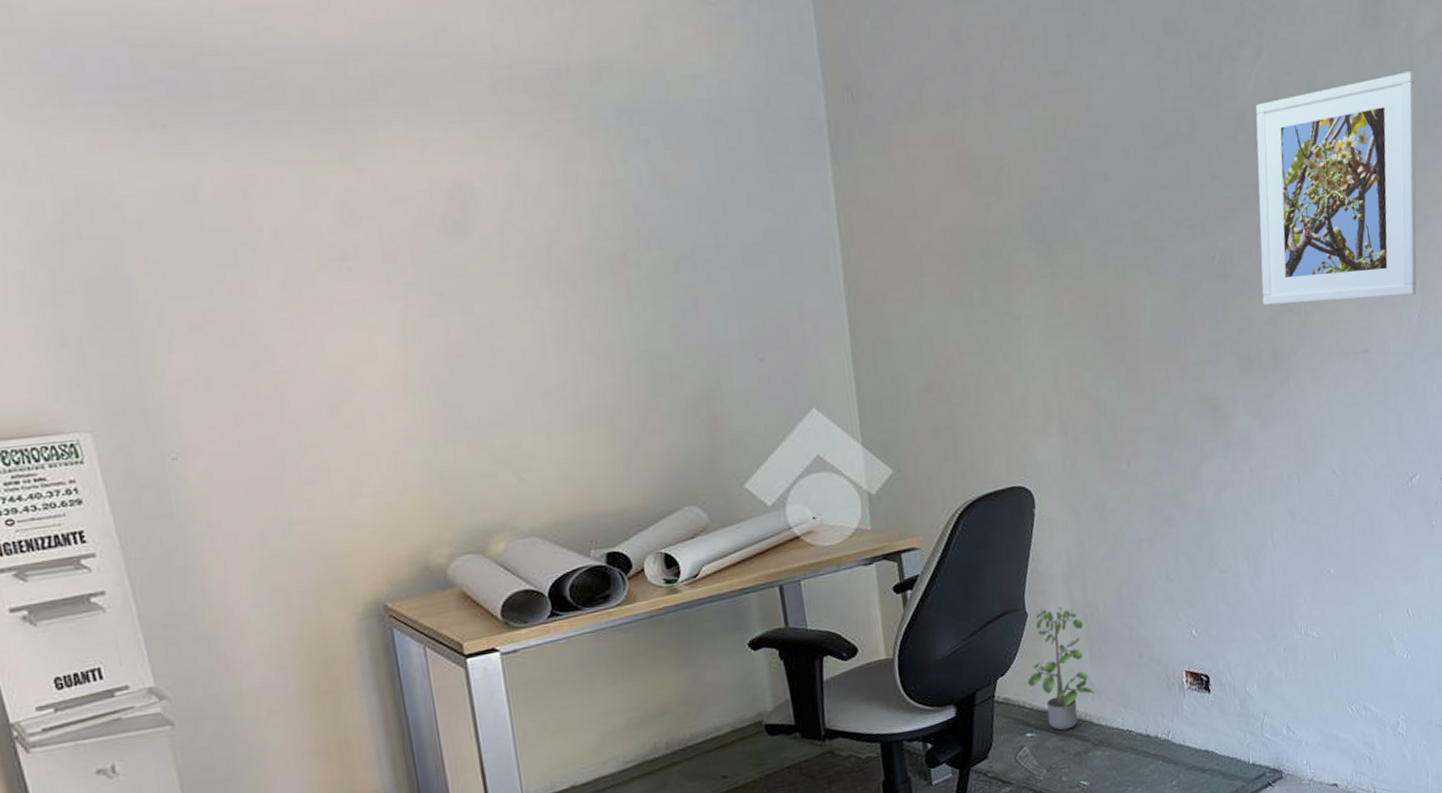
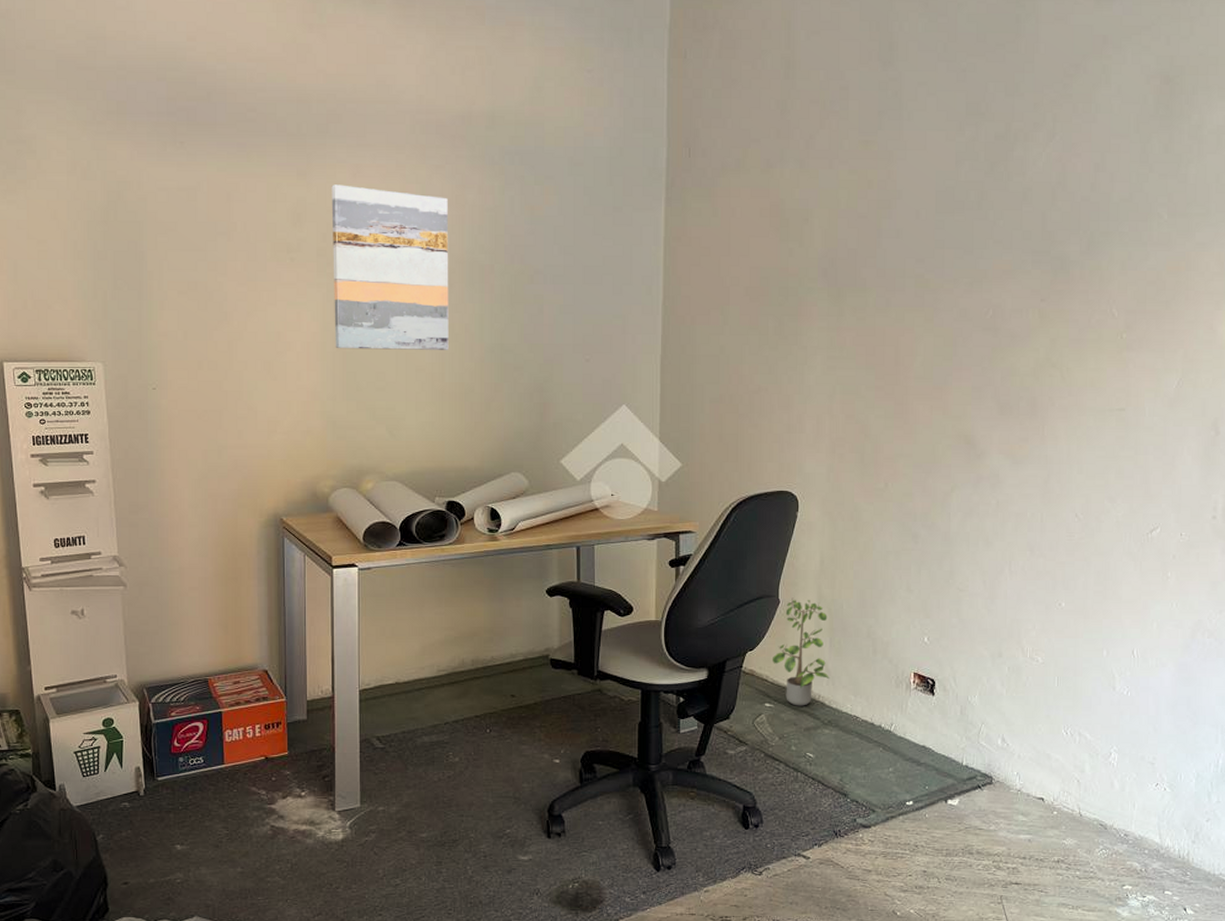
wall art: none [391,166,582,379] -> present [331,184,449,350]
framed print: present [1255,71,1417,305] -> none [1027,160,1202,364]

